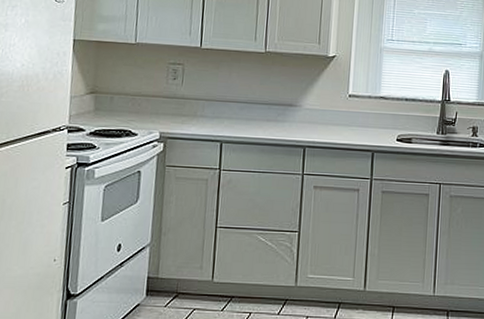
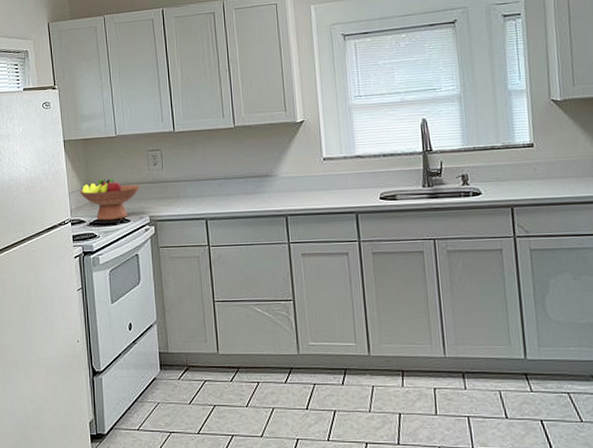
fruit bowl: none [83,87,156,133] -> present [79,179,141,221]

